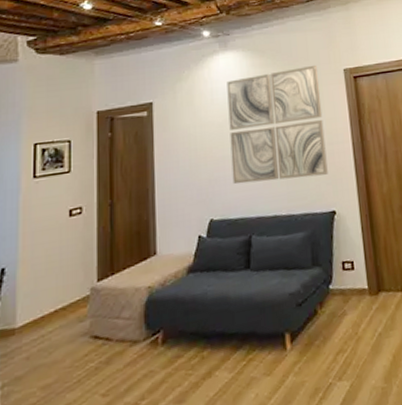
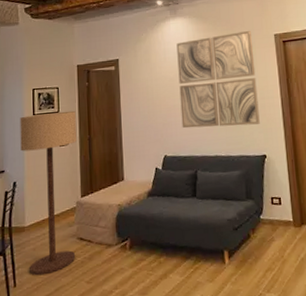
floor lamp: none [13,169,93,396] -> present [20,110,77,276]

